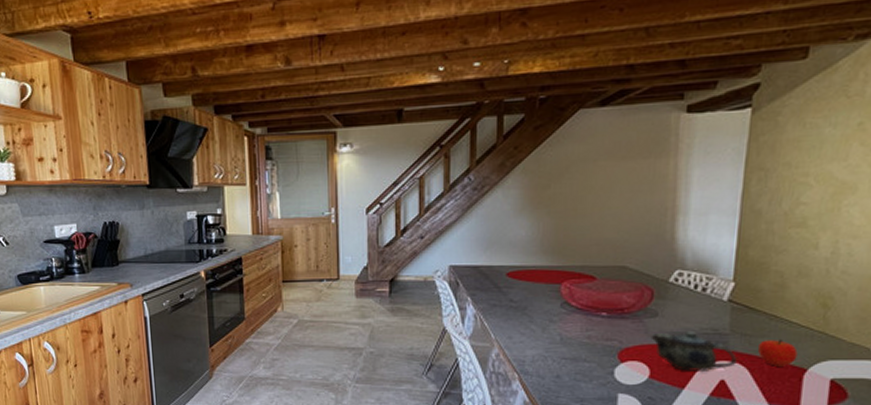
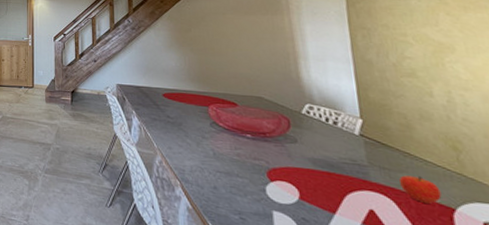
teapot: present [651,330,737,371] -> none [294,157,382,200]

